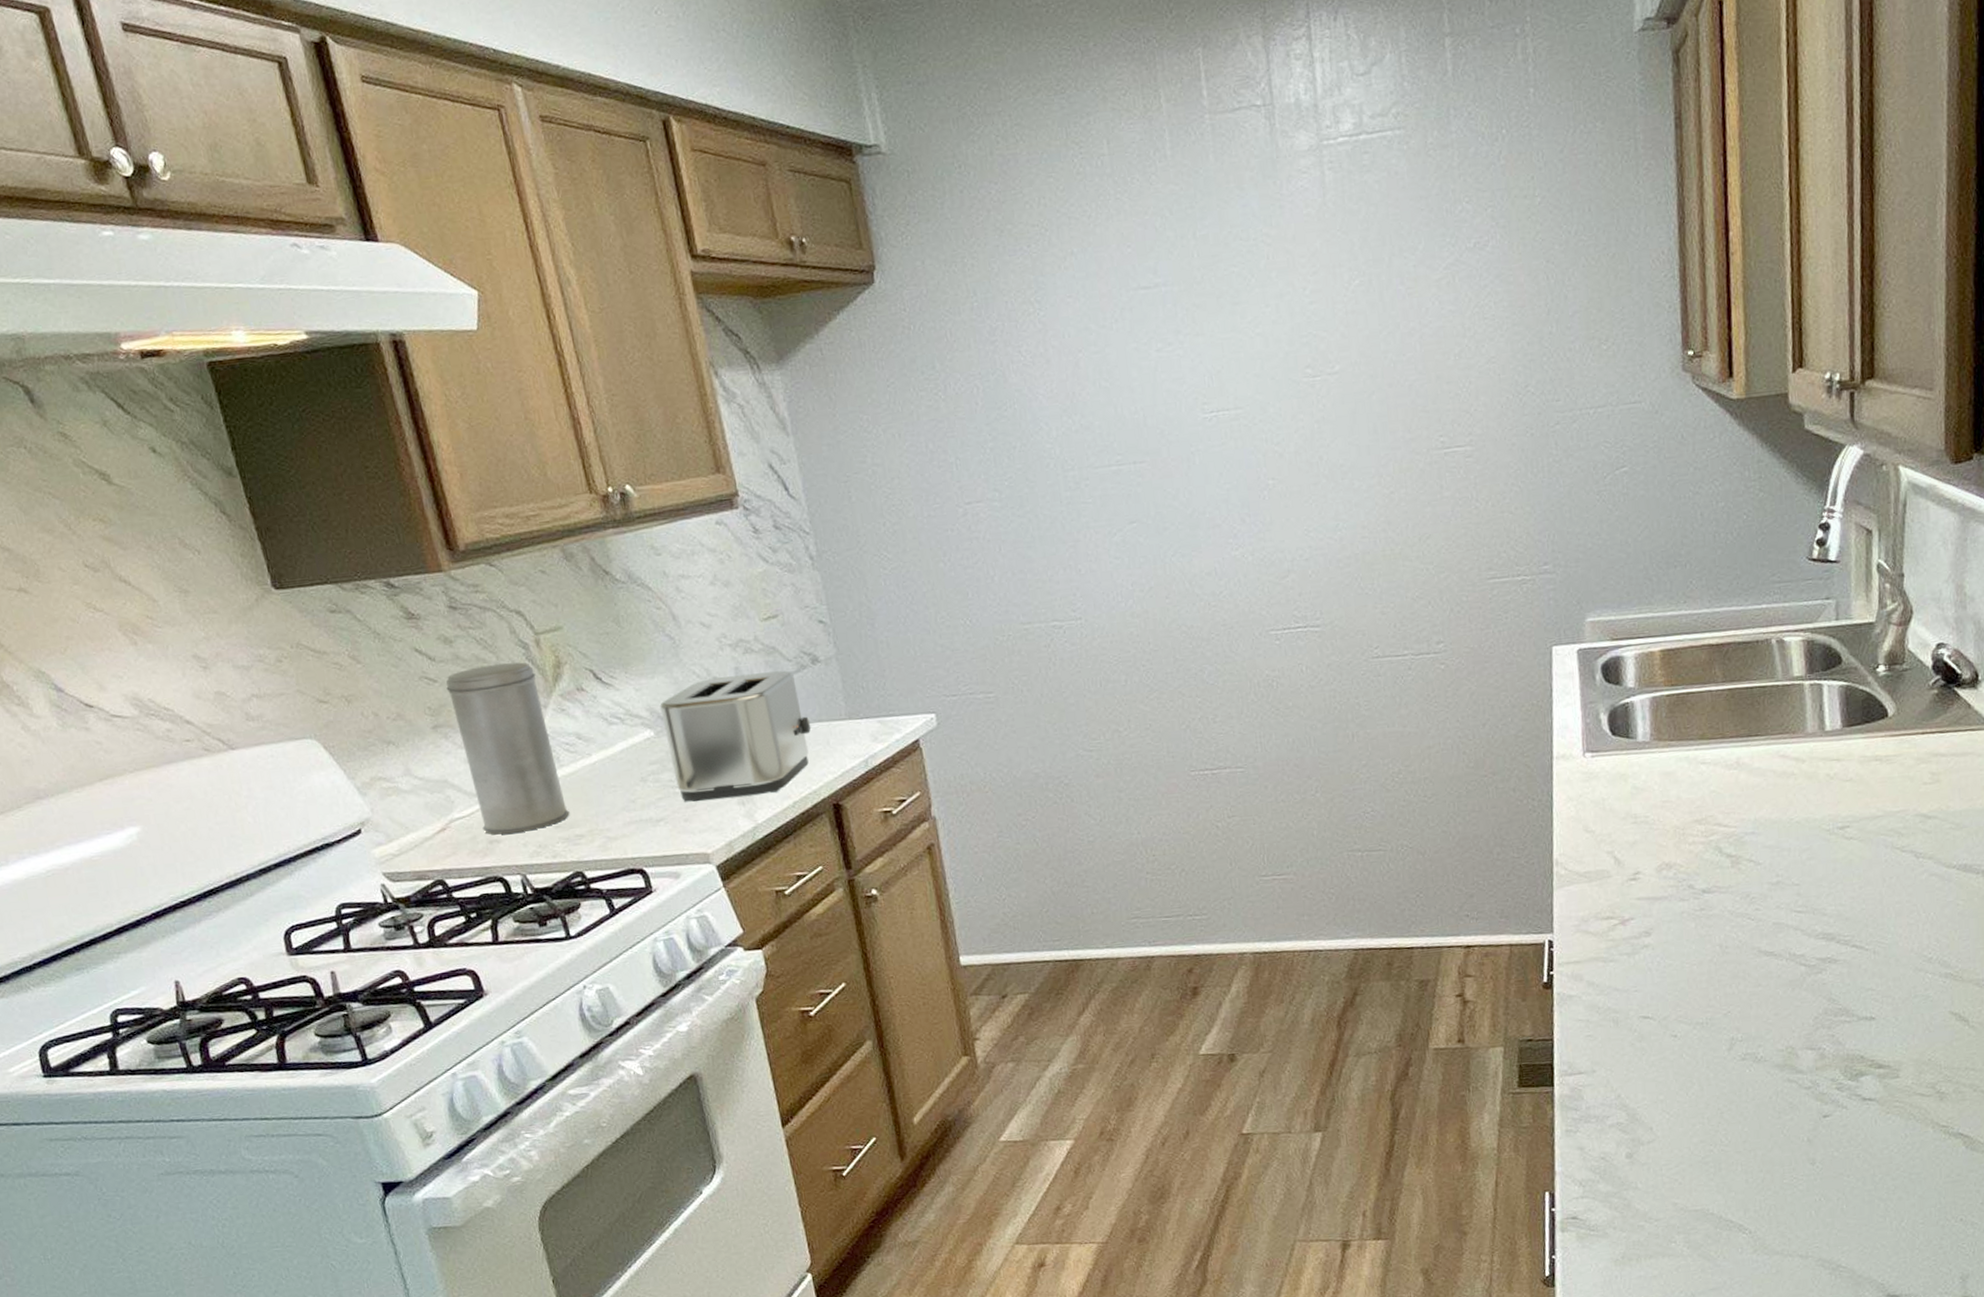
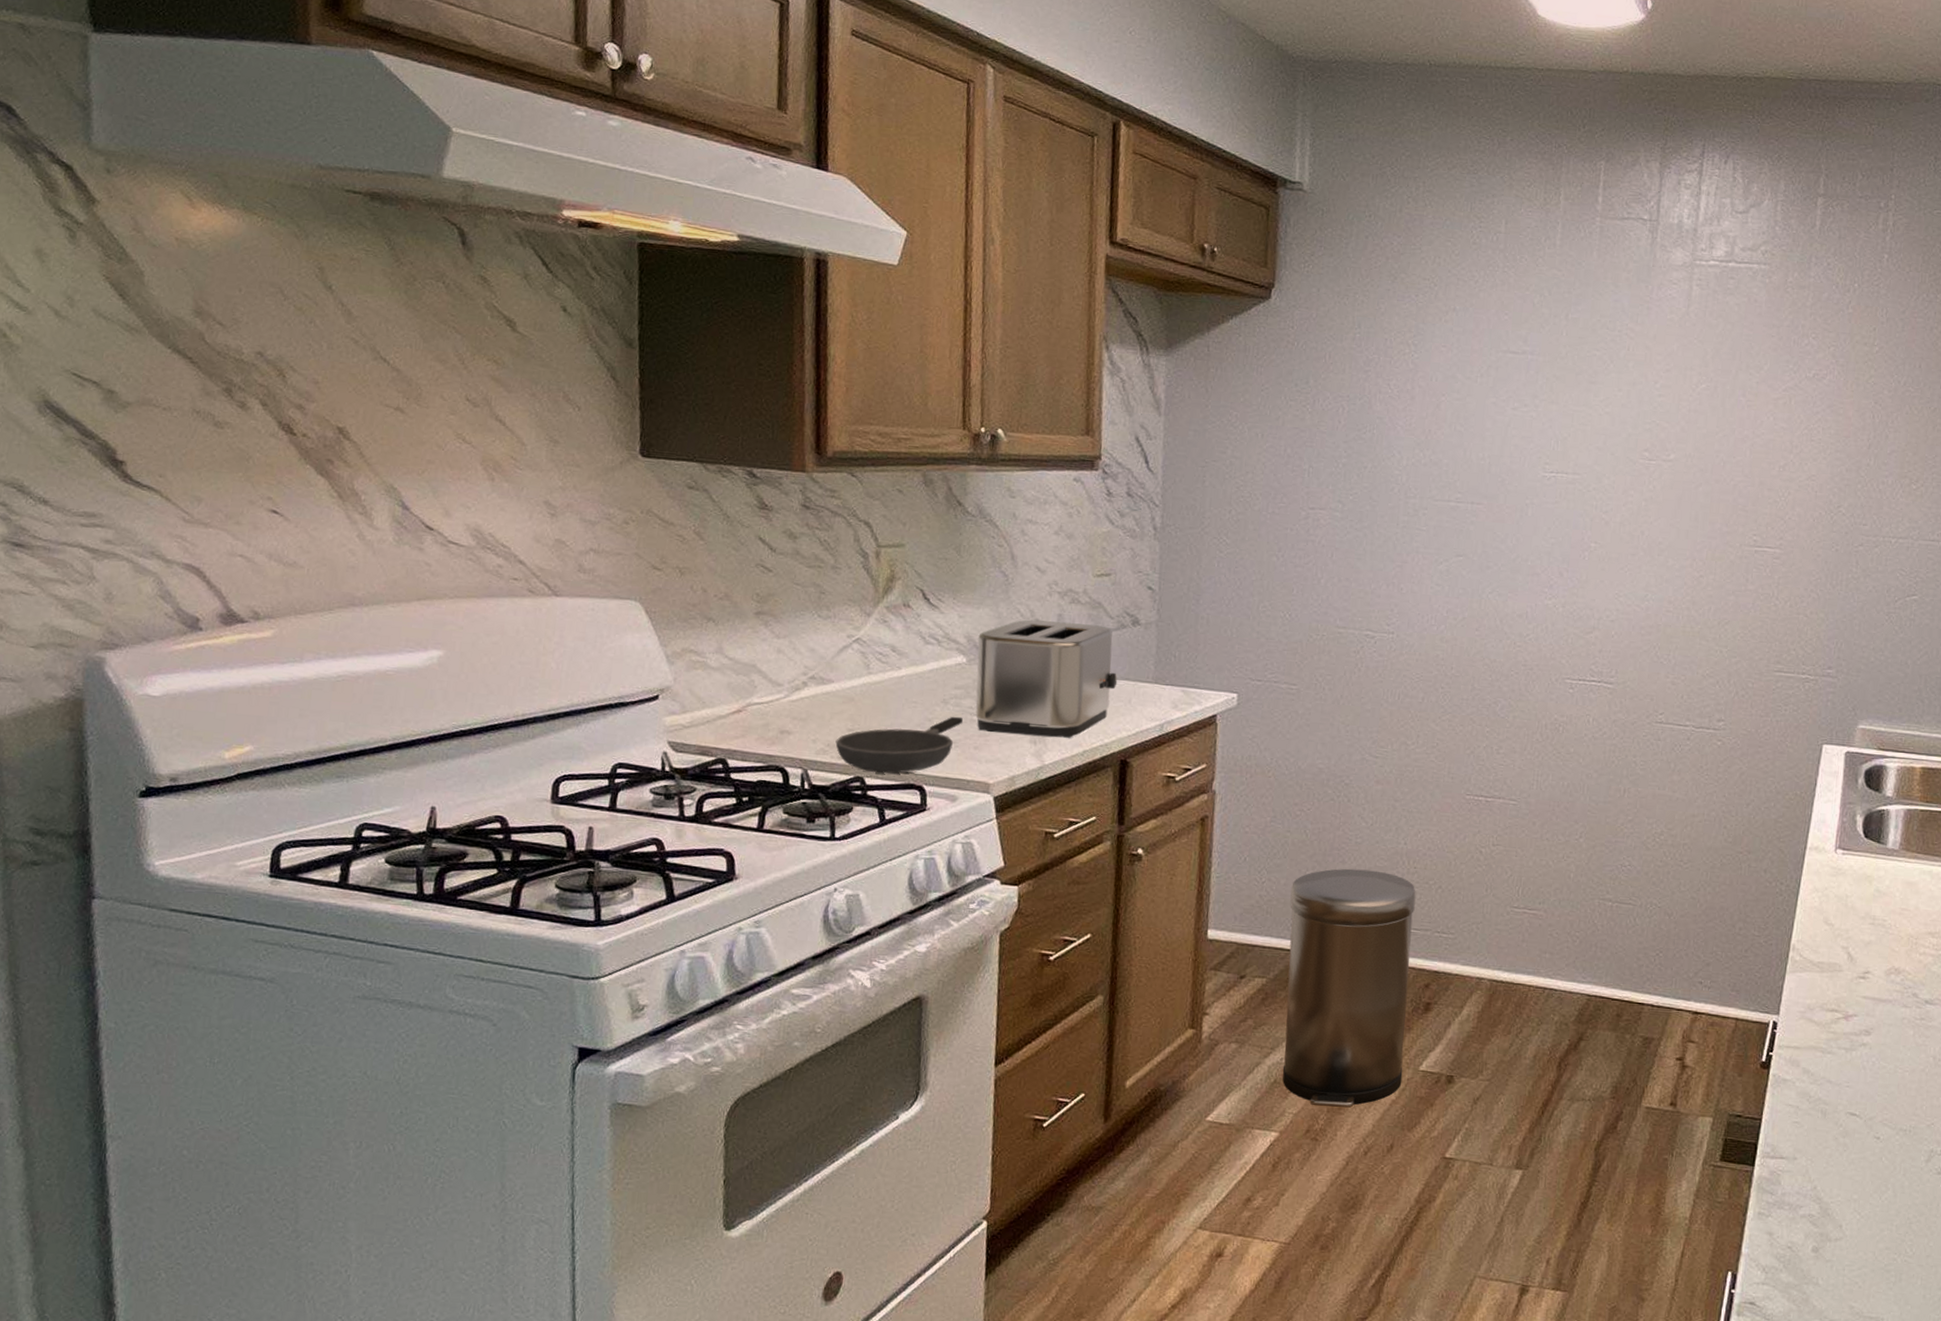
canister: present [446,662,570,835] -> none [777,565,868,729]
frying pan: none [546,792,666,865] -> present [835,716,963,774]
pedal bin: none [1033,865,1185,1108] -> present [1282,868,1416,1108]

